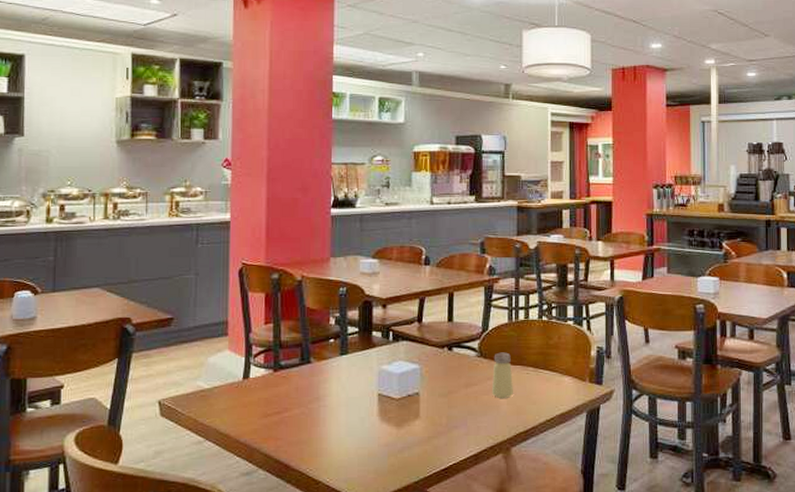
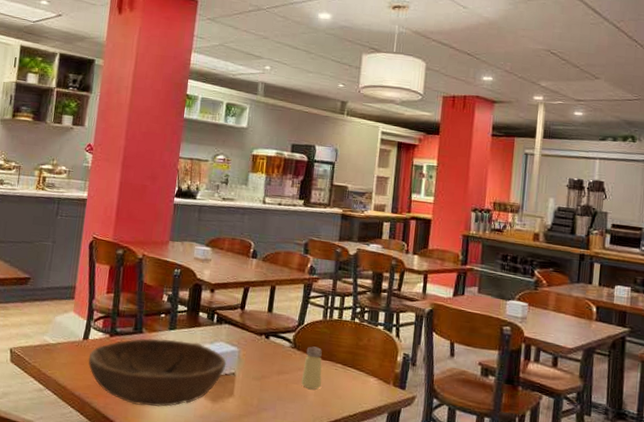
bowl: none [251,364,408,444] -> present [88,338,227,407]

